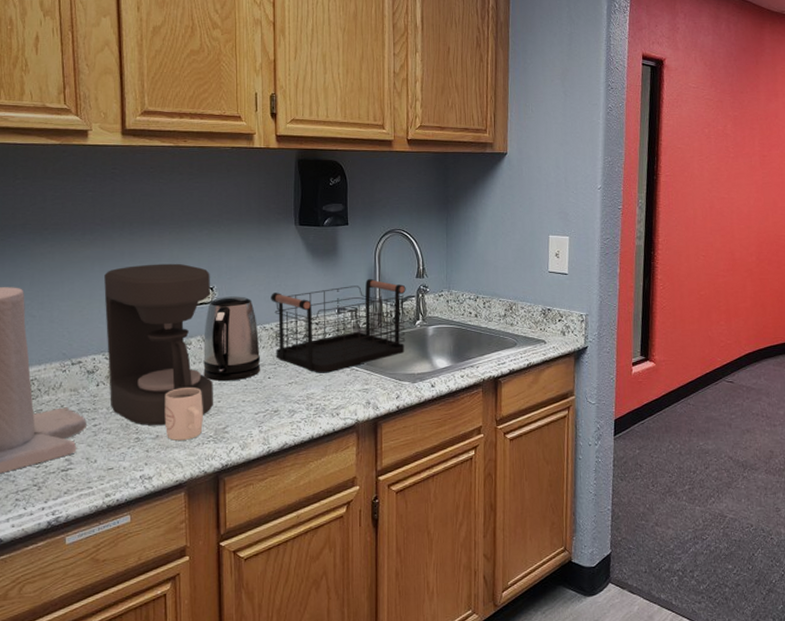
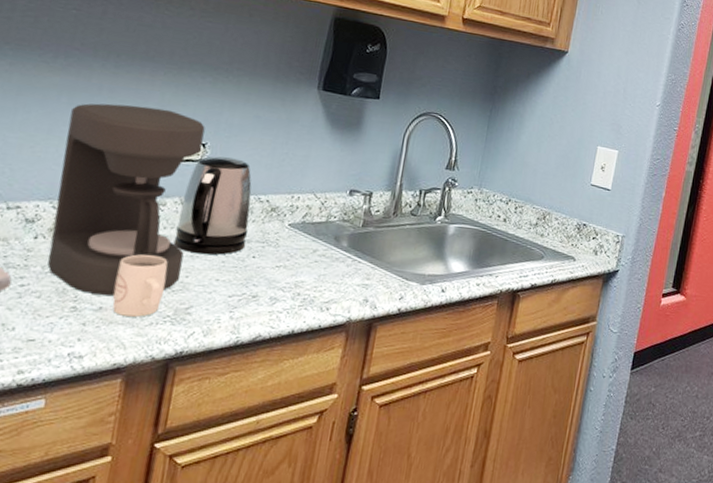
dish rack: present [271,278,406,373] -> none [266,161,433,261]

